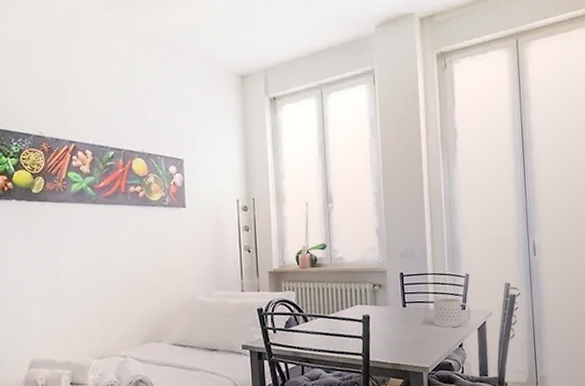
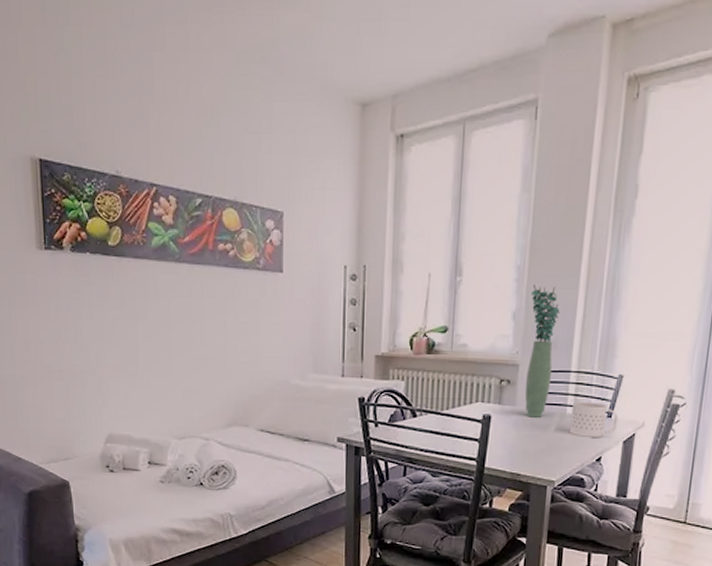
vase: none [388,207,414,315] -> present [524,285,560,418]

